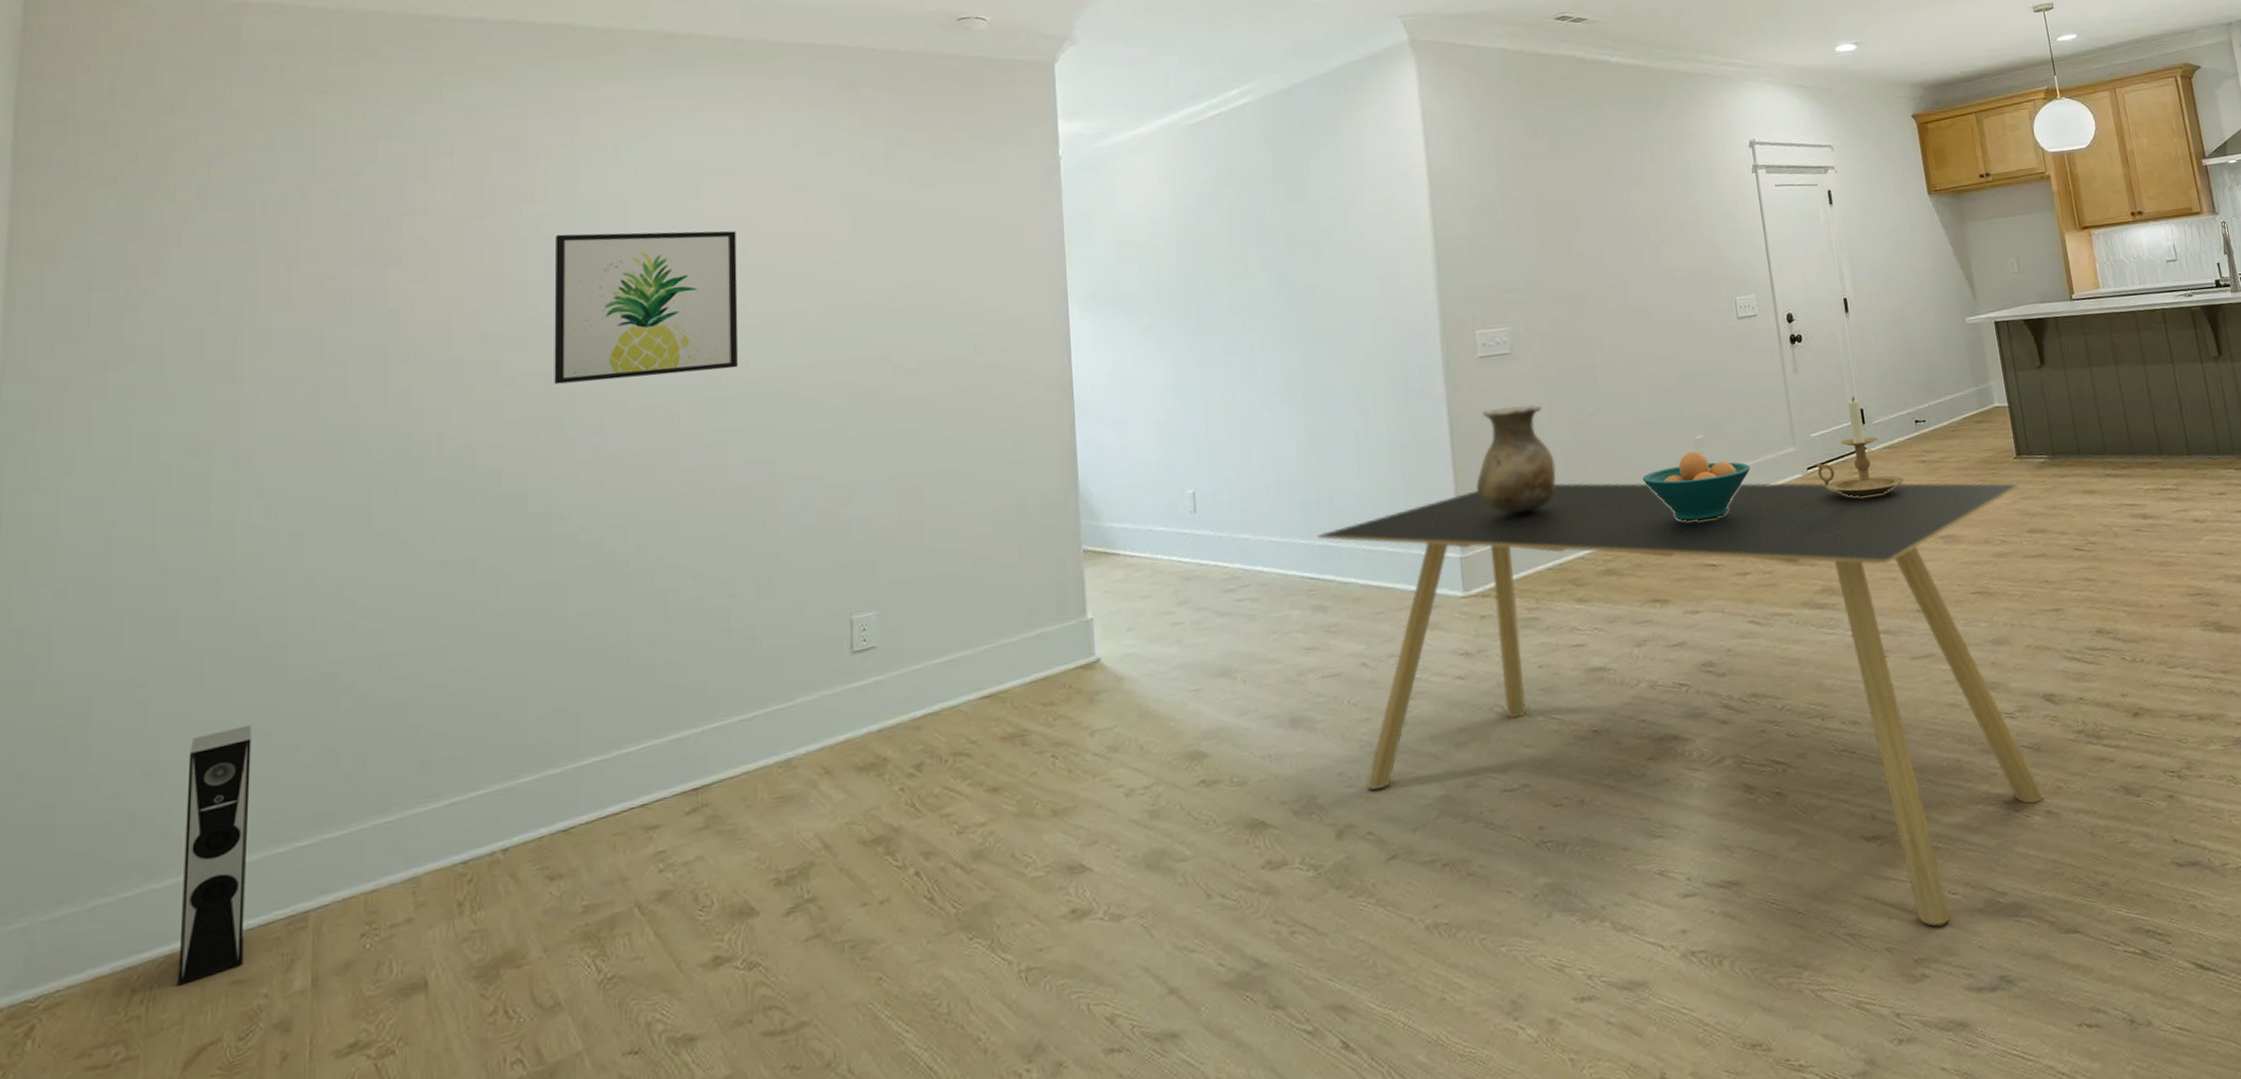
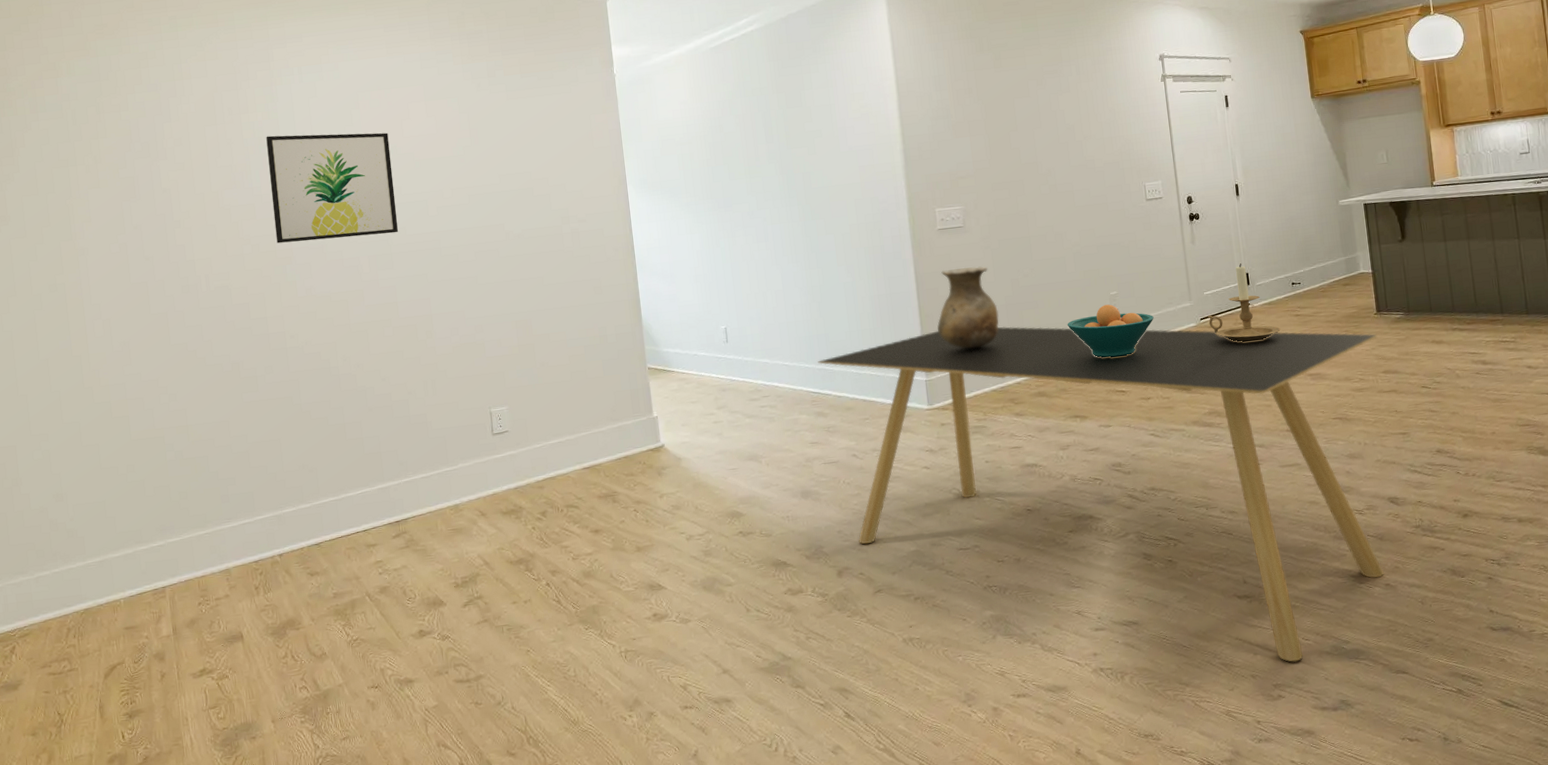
speaker: present [176,725,252,986] -> none [79,468,131,628]

